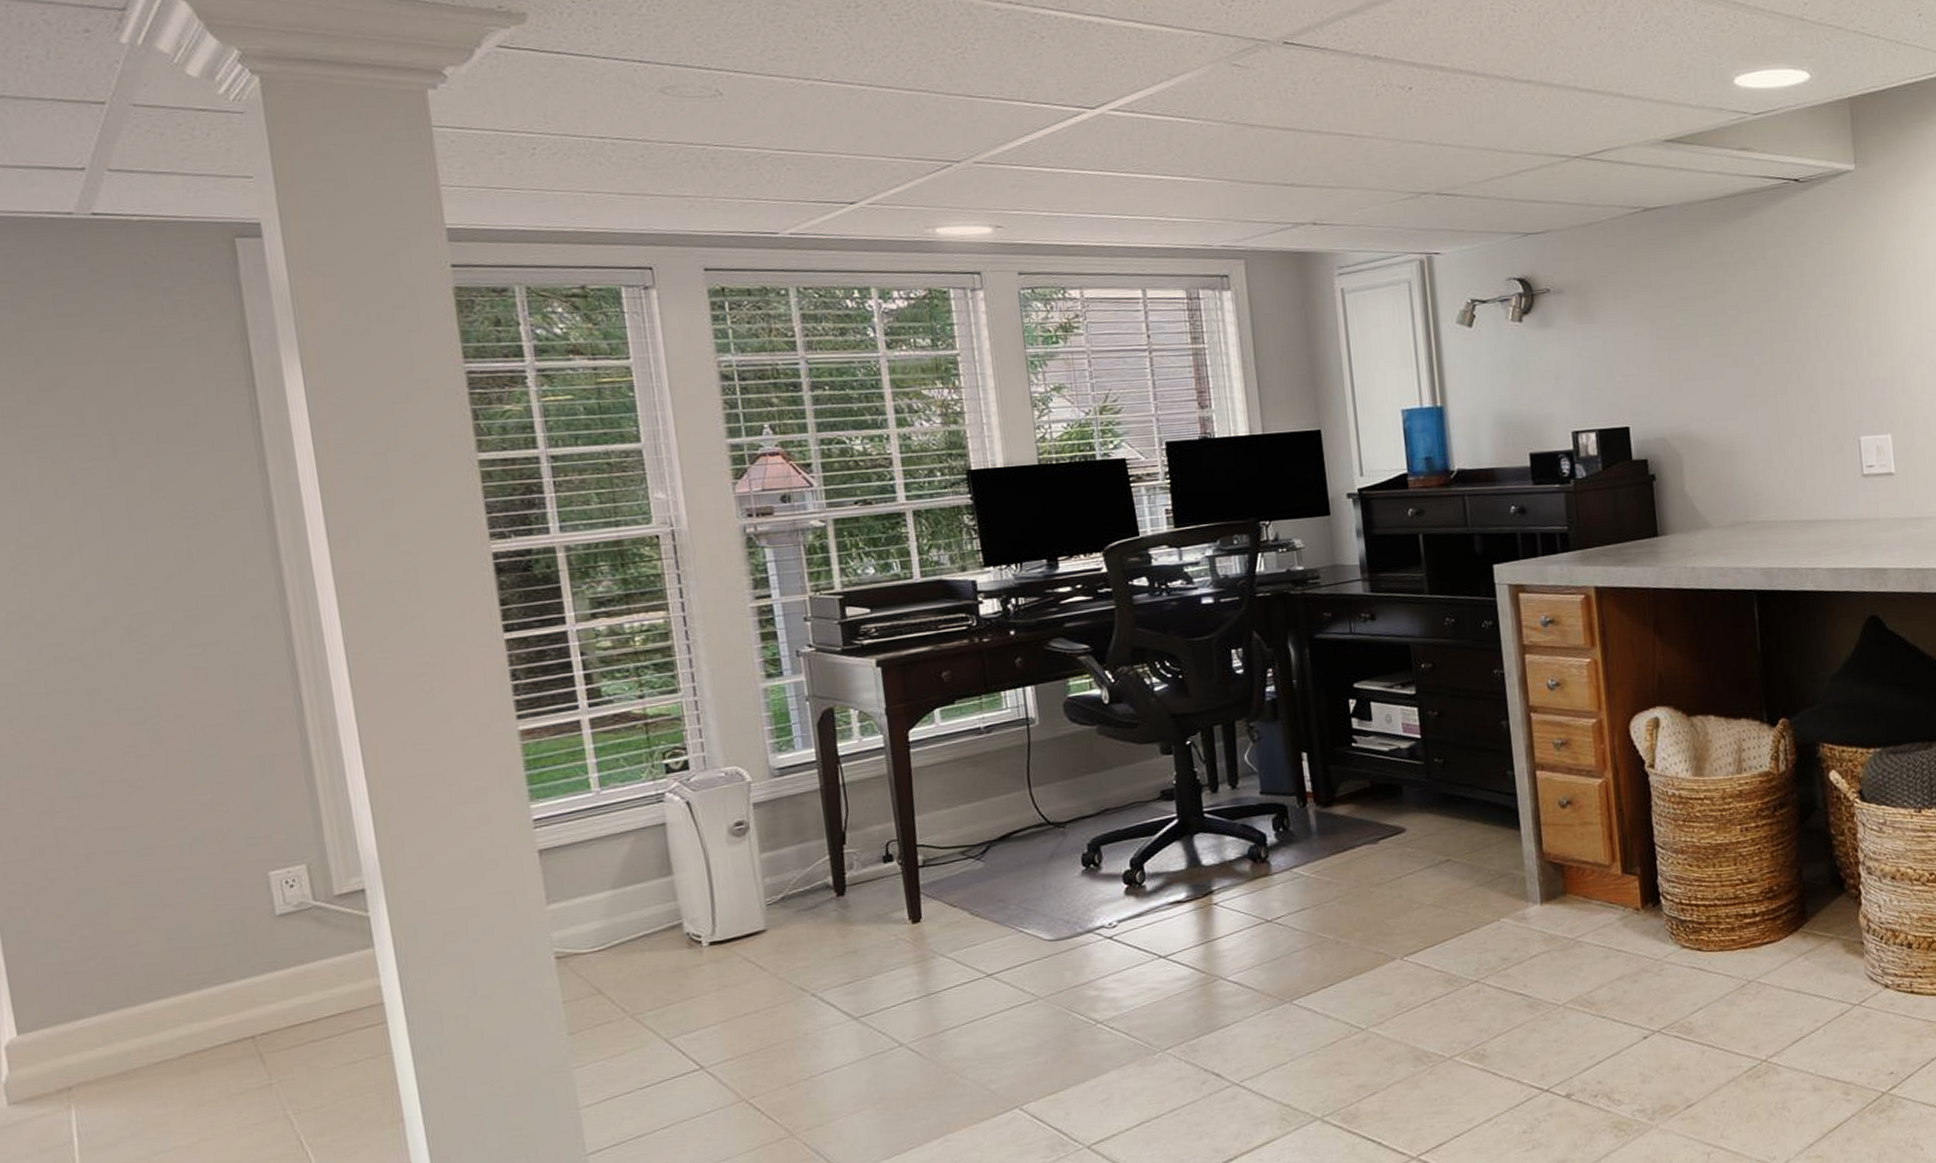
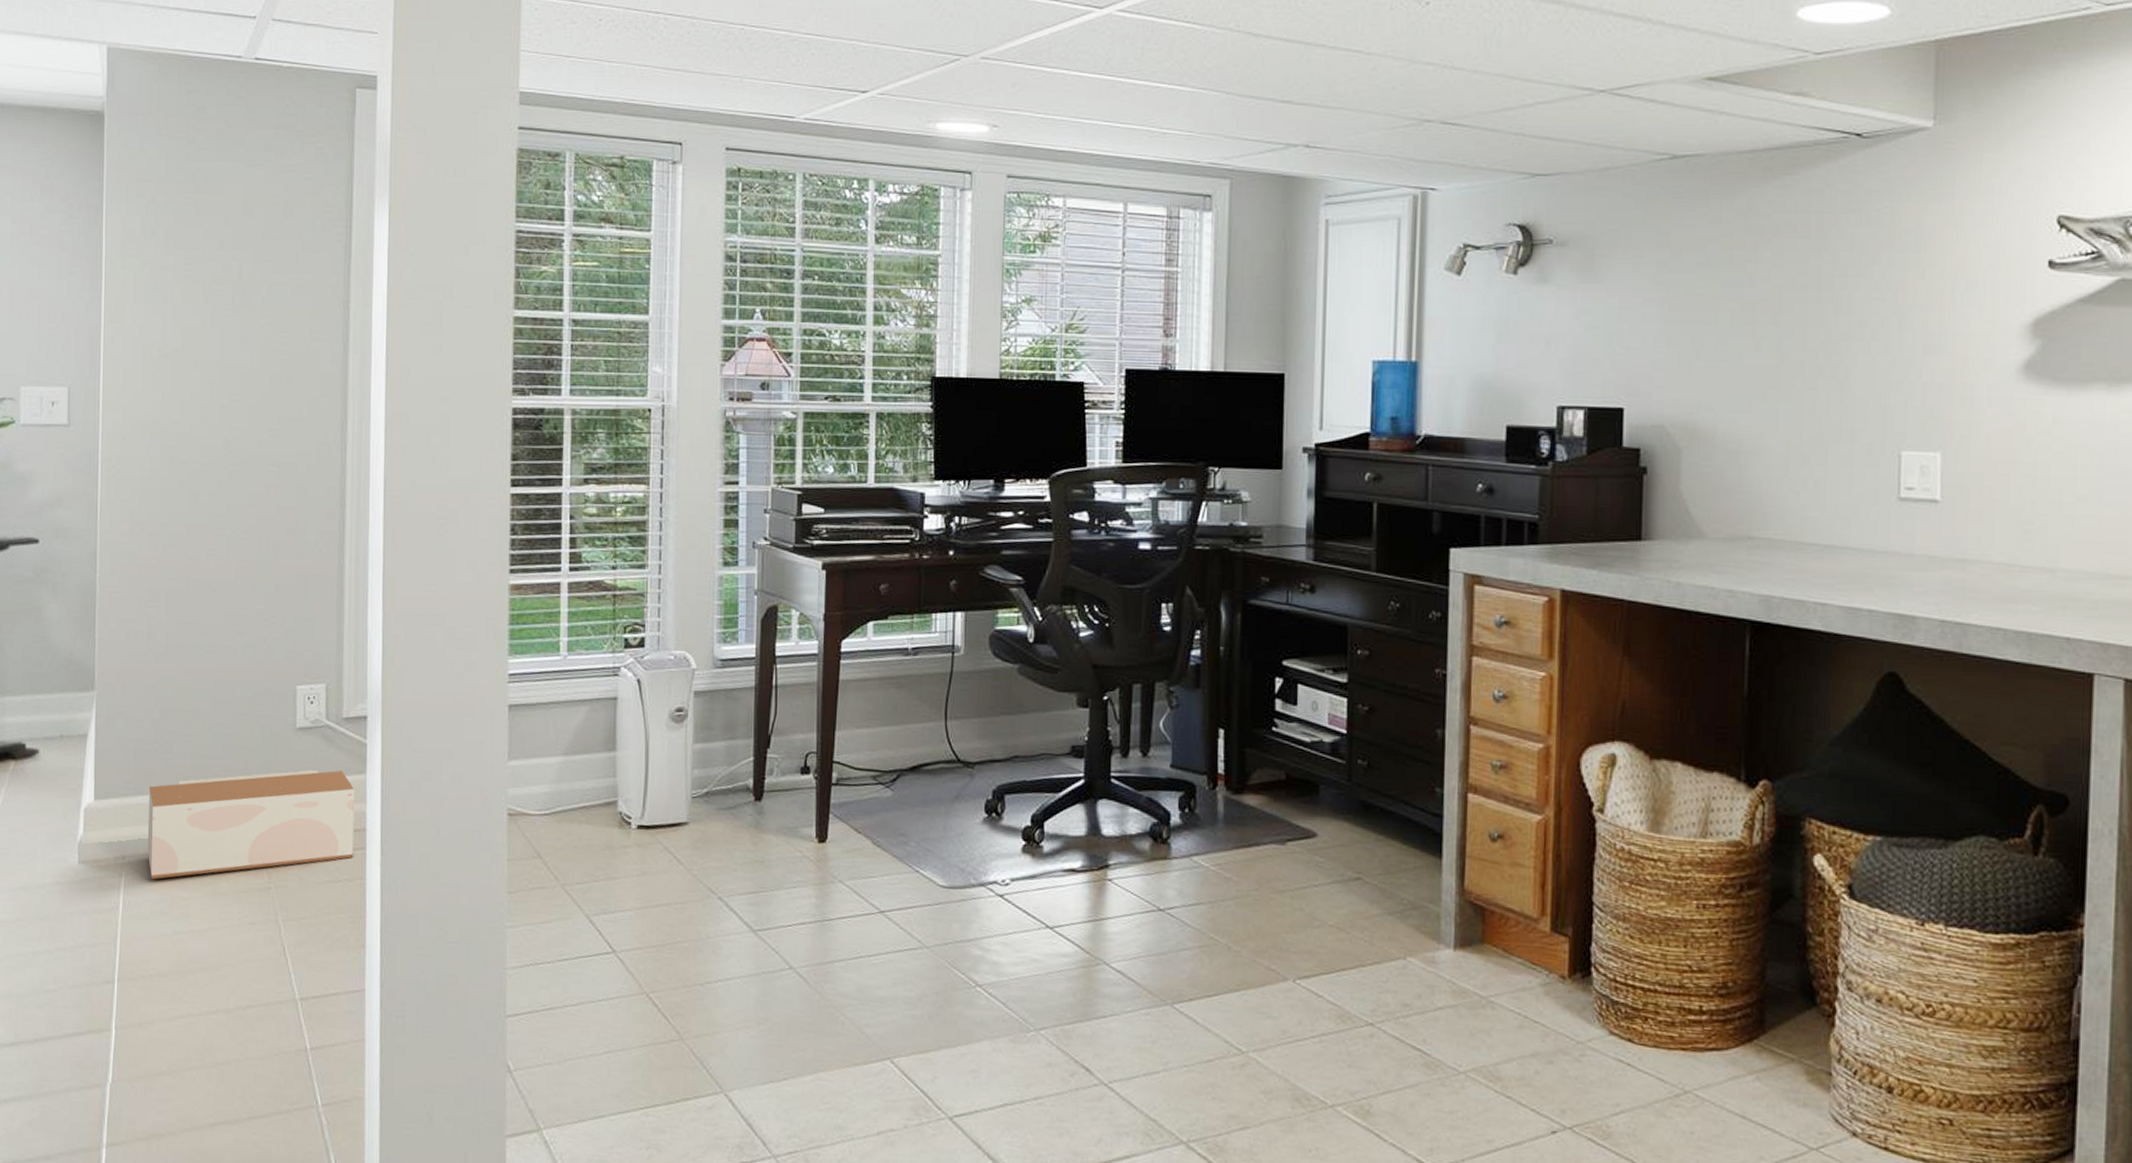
cardboard box: none [90,948,373,1105] -> present [147,769,355,880]

